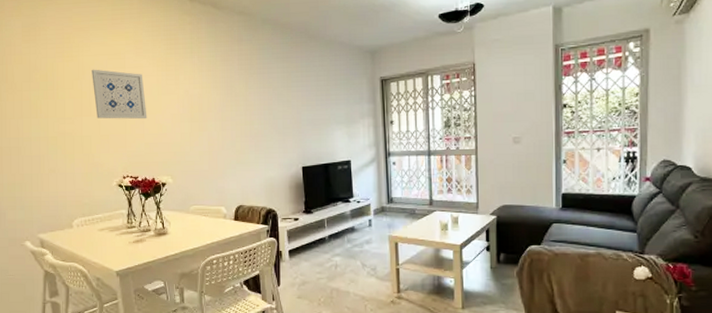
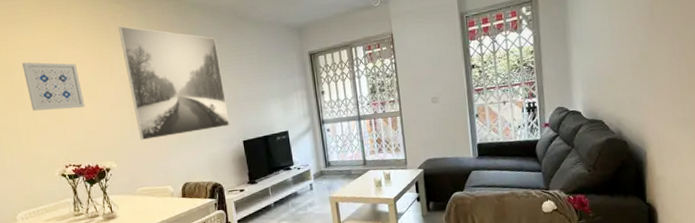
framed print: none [187,38,290,157] -> present [118,26,230,140]

